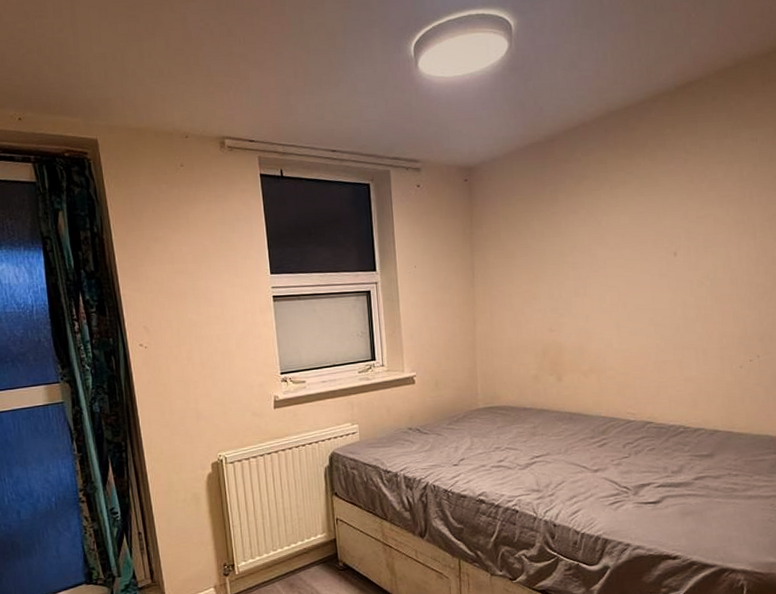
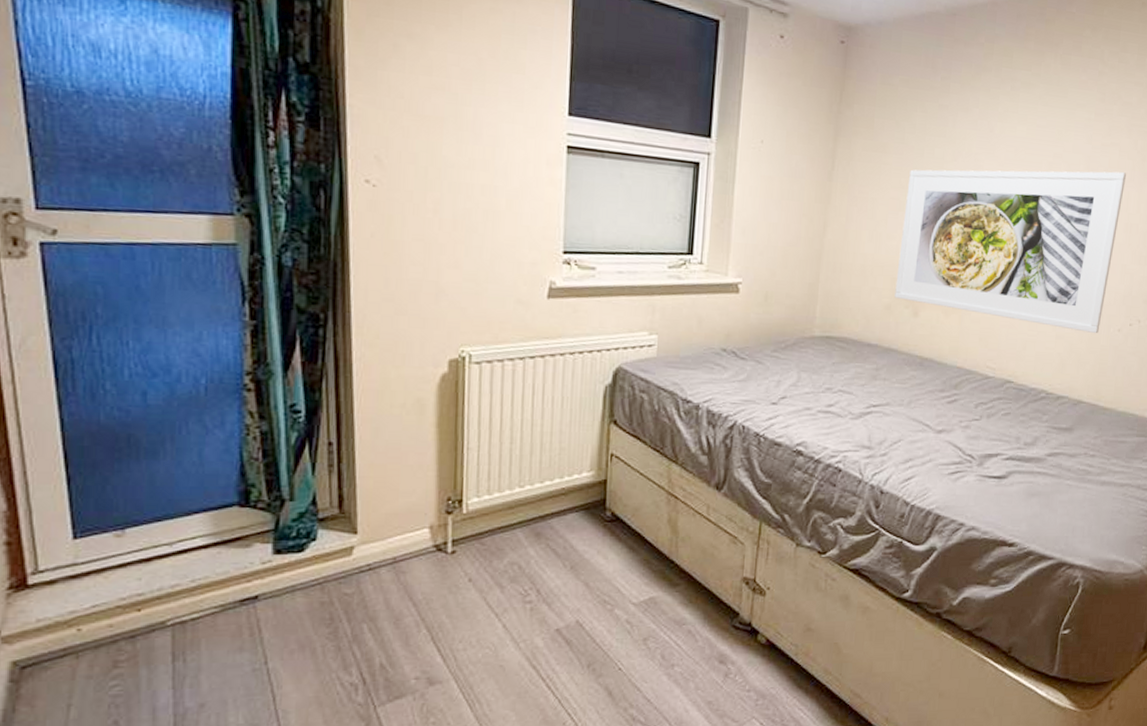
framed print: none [536,236,725,373] -> present [894,169,1127,334]

